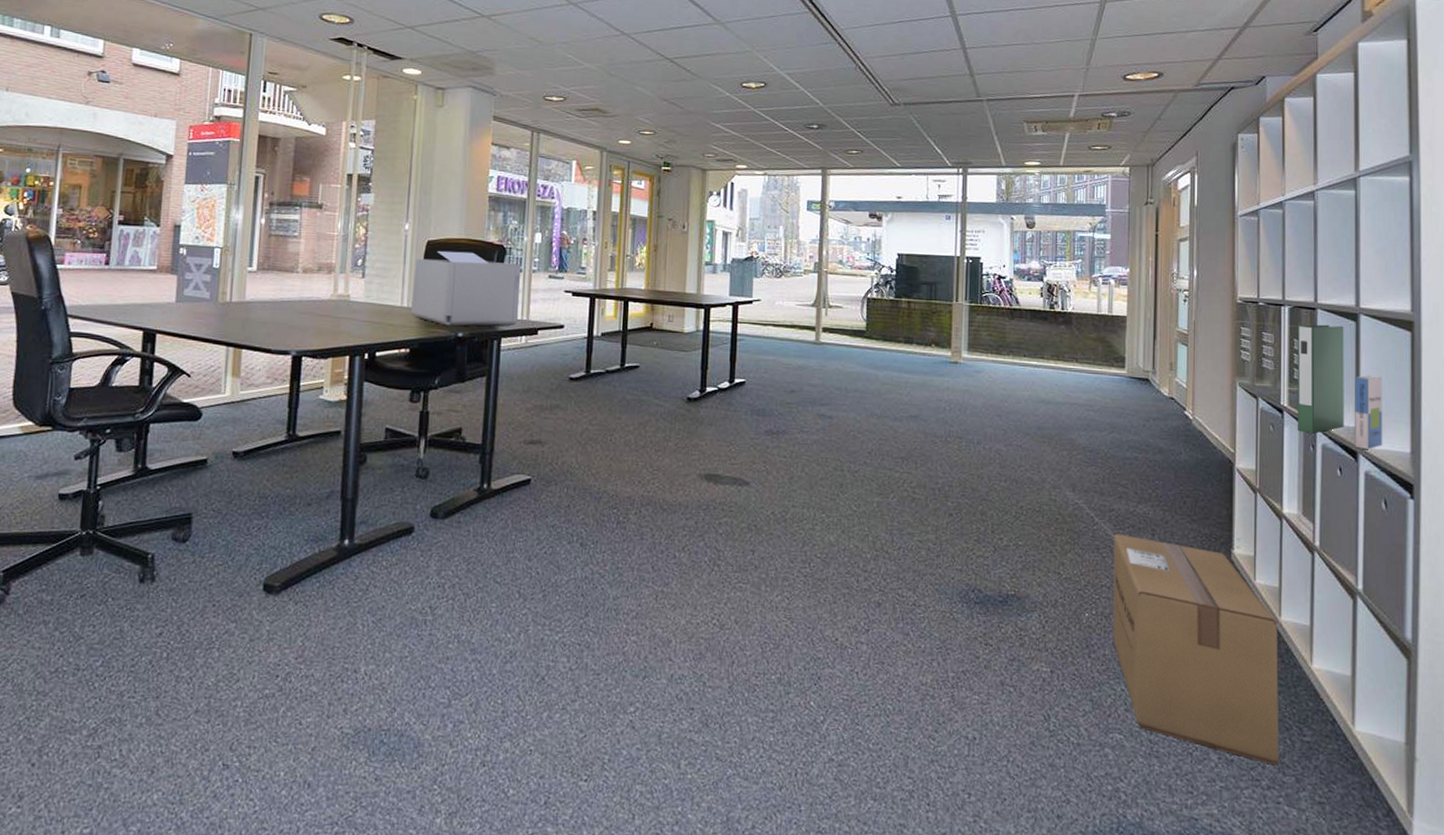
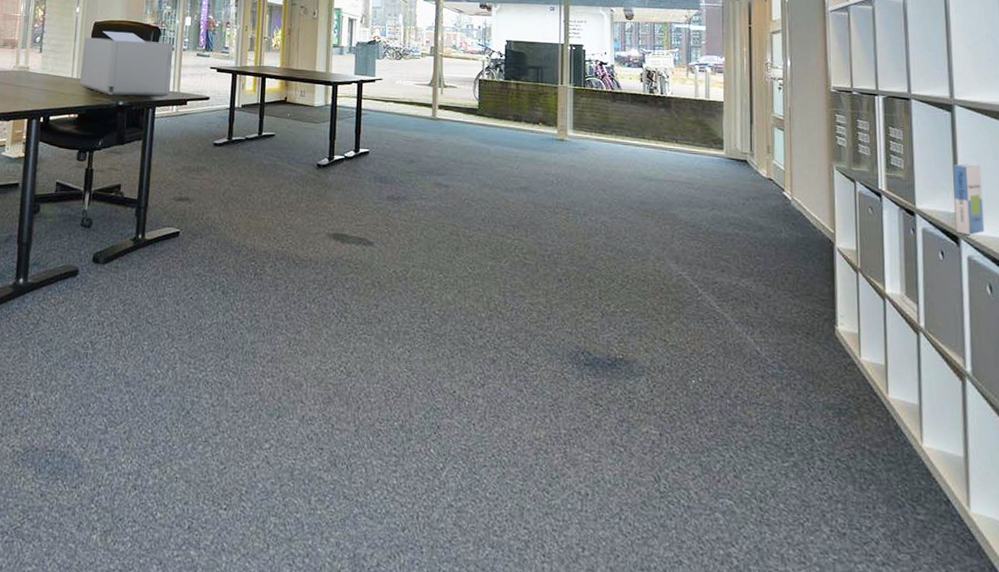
box: present [1113,534,1279,765] -> none [717,305,893,541]
binder: present [1297,324,1344,434] -> none [892,113,944,218]

